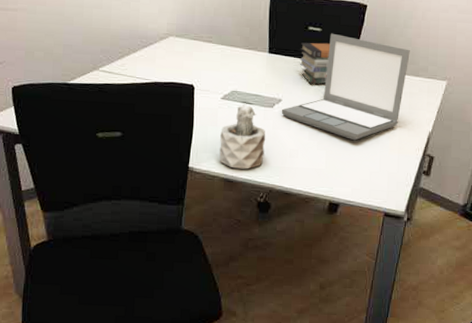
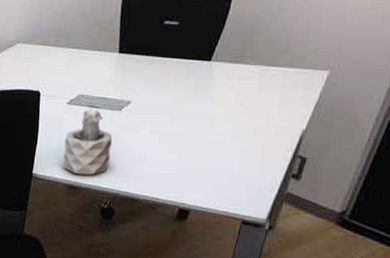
laptop: present [281,33,410,141] -> none [130,26,285,143]
book stack: present [299,42,331,84] -> none [152,37,189,83]

